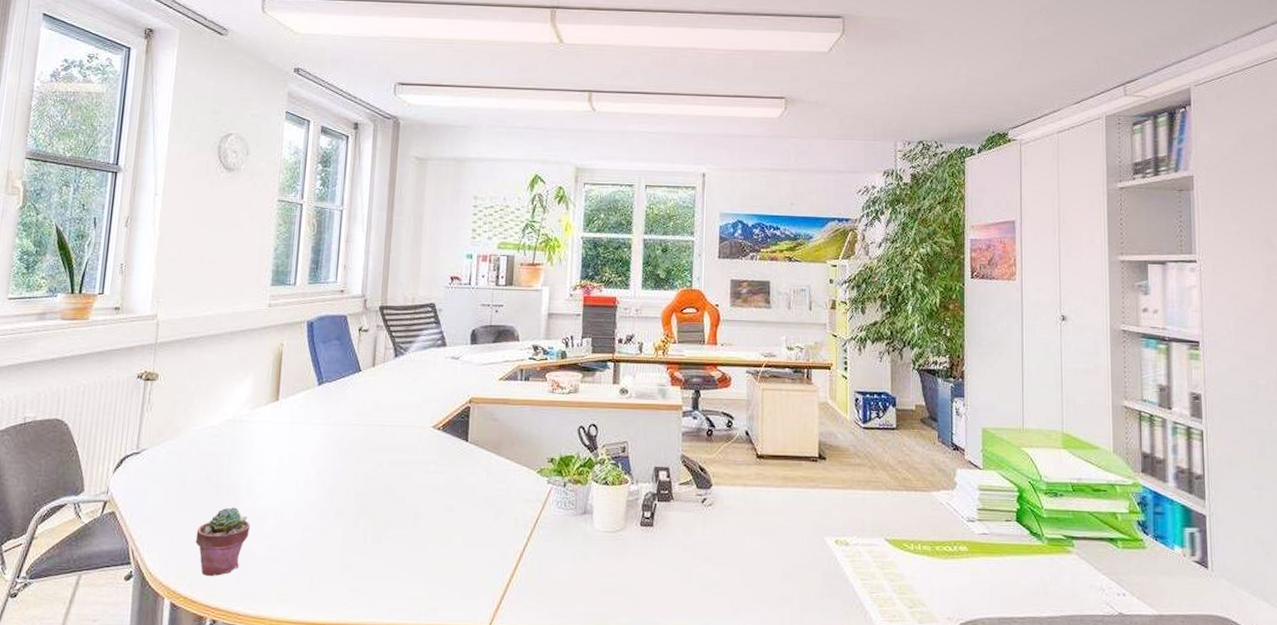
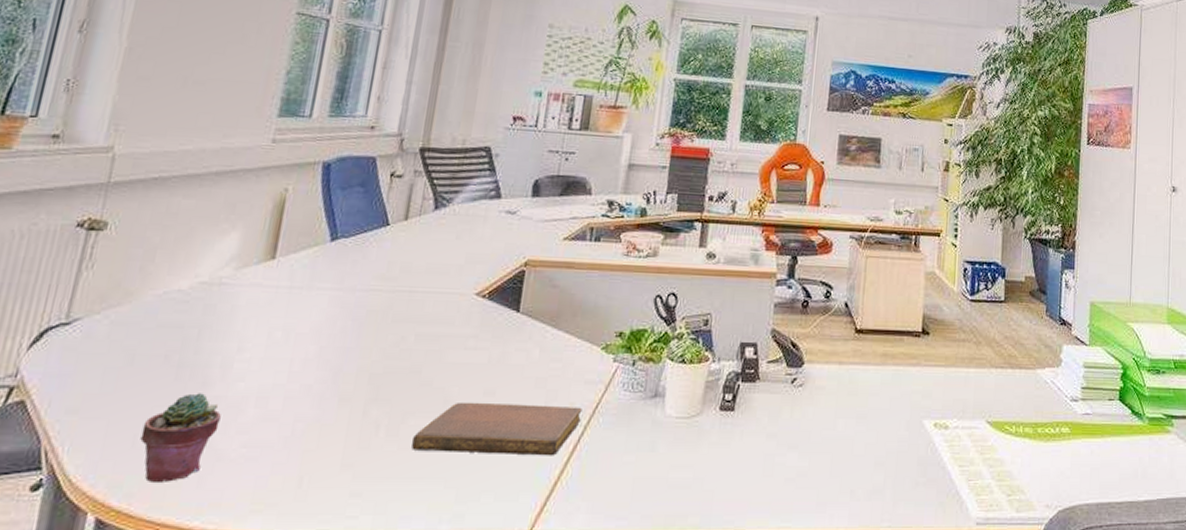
notebook: none [393,516,525,563] -> present [411,402,582,456]

